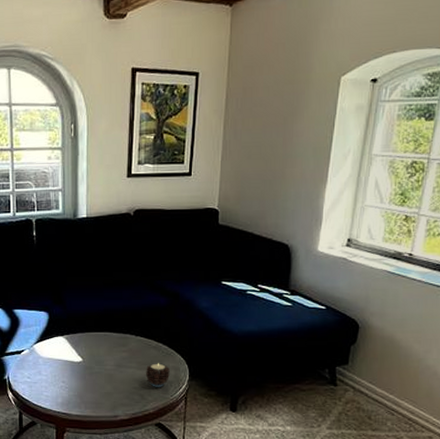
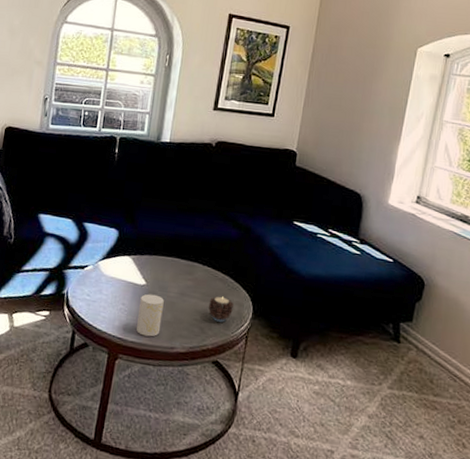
cup: none [79,369,102,409] -> present [136,294,164,337]

